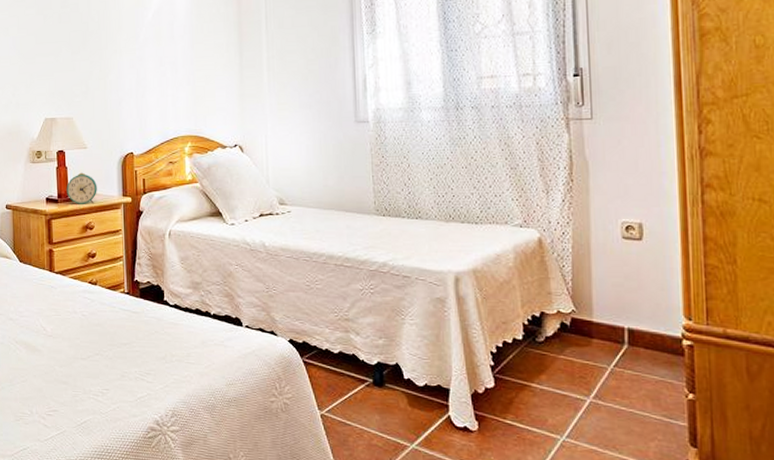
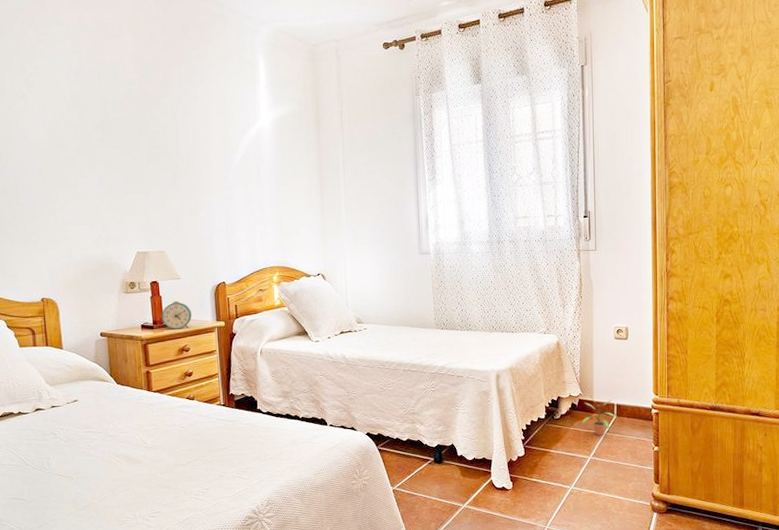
potted plant: none [575,313,629,371] -> present [581,395,617,436]

